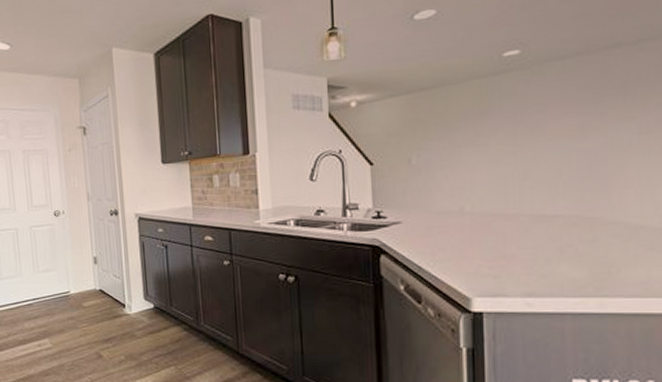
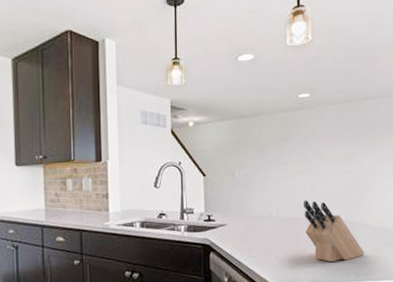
knife block: none [512,190,610,271] -> present [304,200,364,263]

